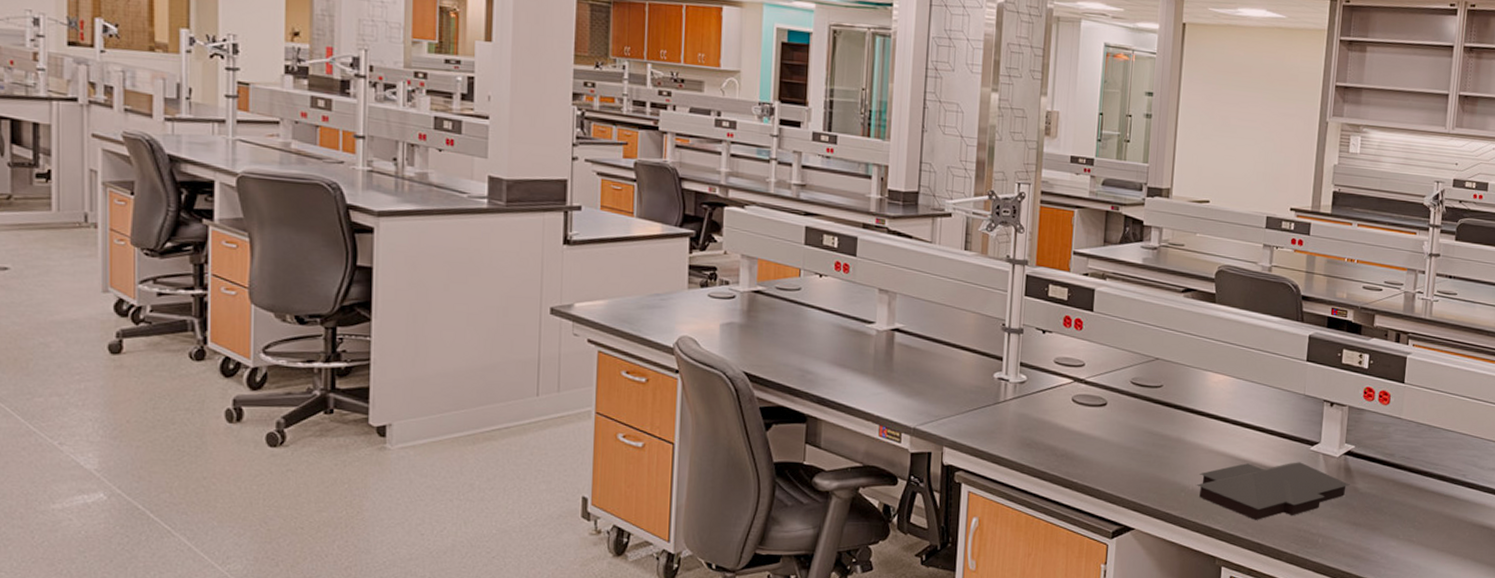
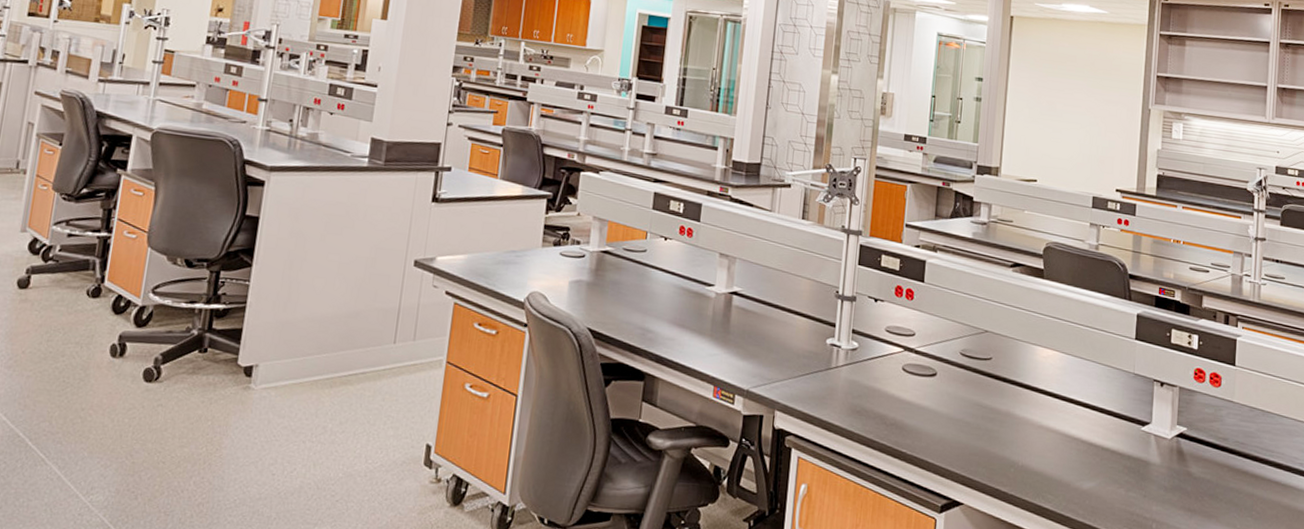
papers: present [1197,462,1350,520] -> none [1027,441,1183,501]

